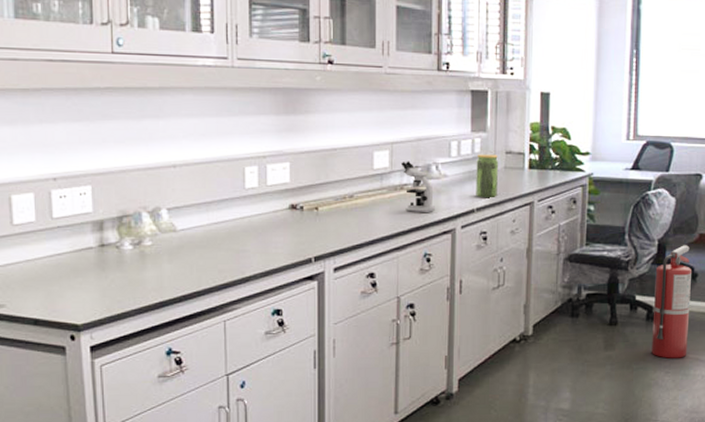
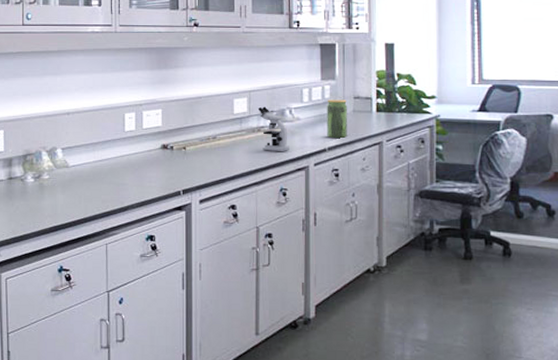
fire extinguisher: present [652,245,692,359] -> none [509,183,549,295]

